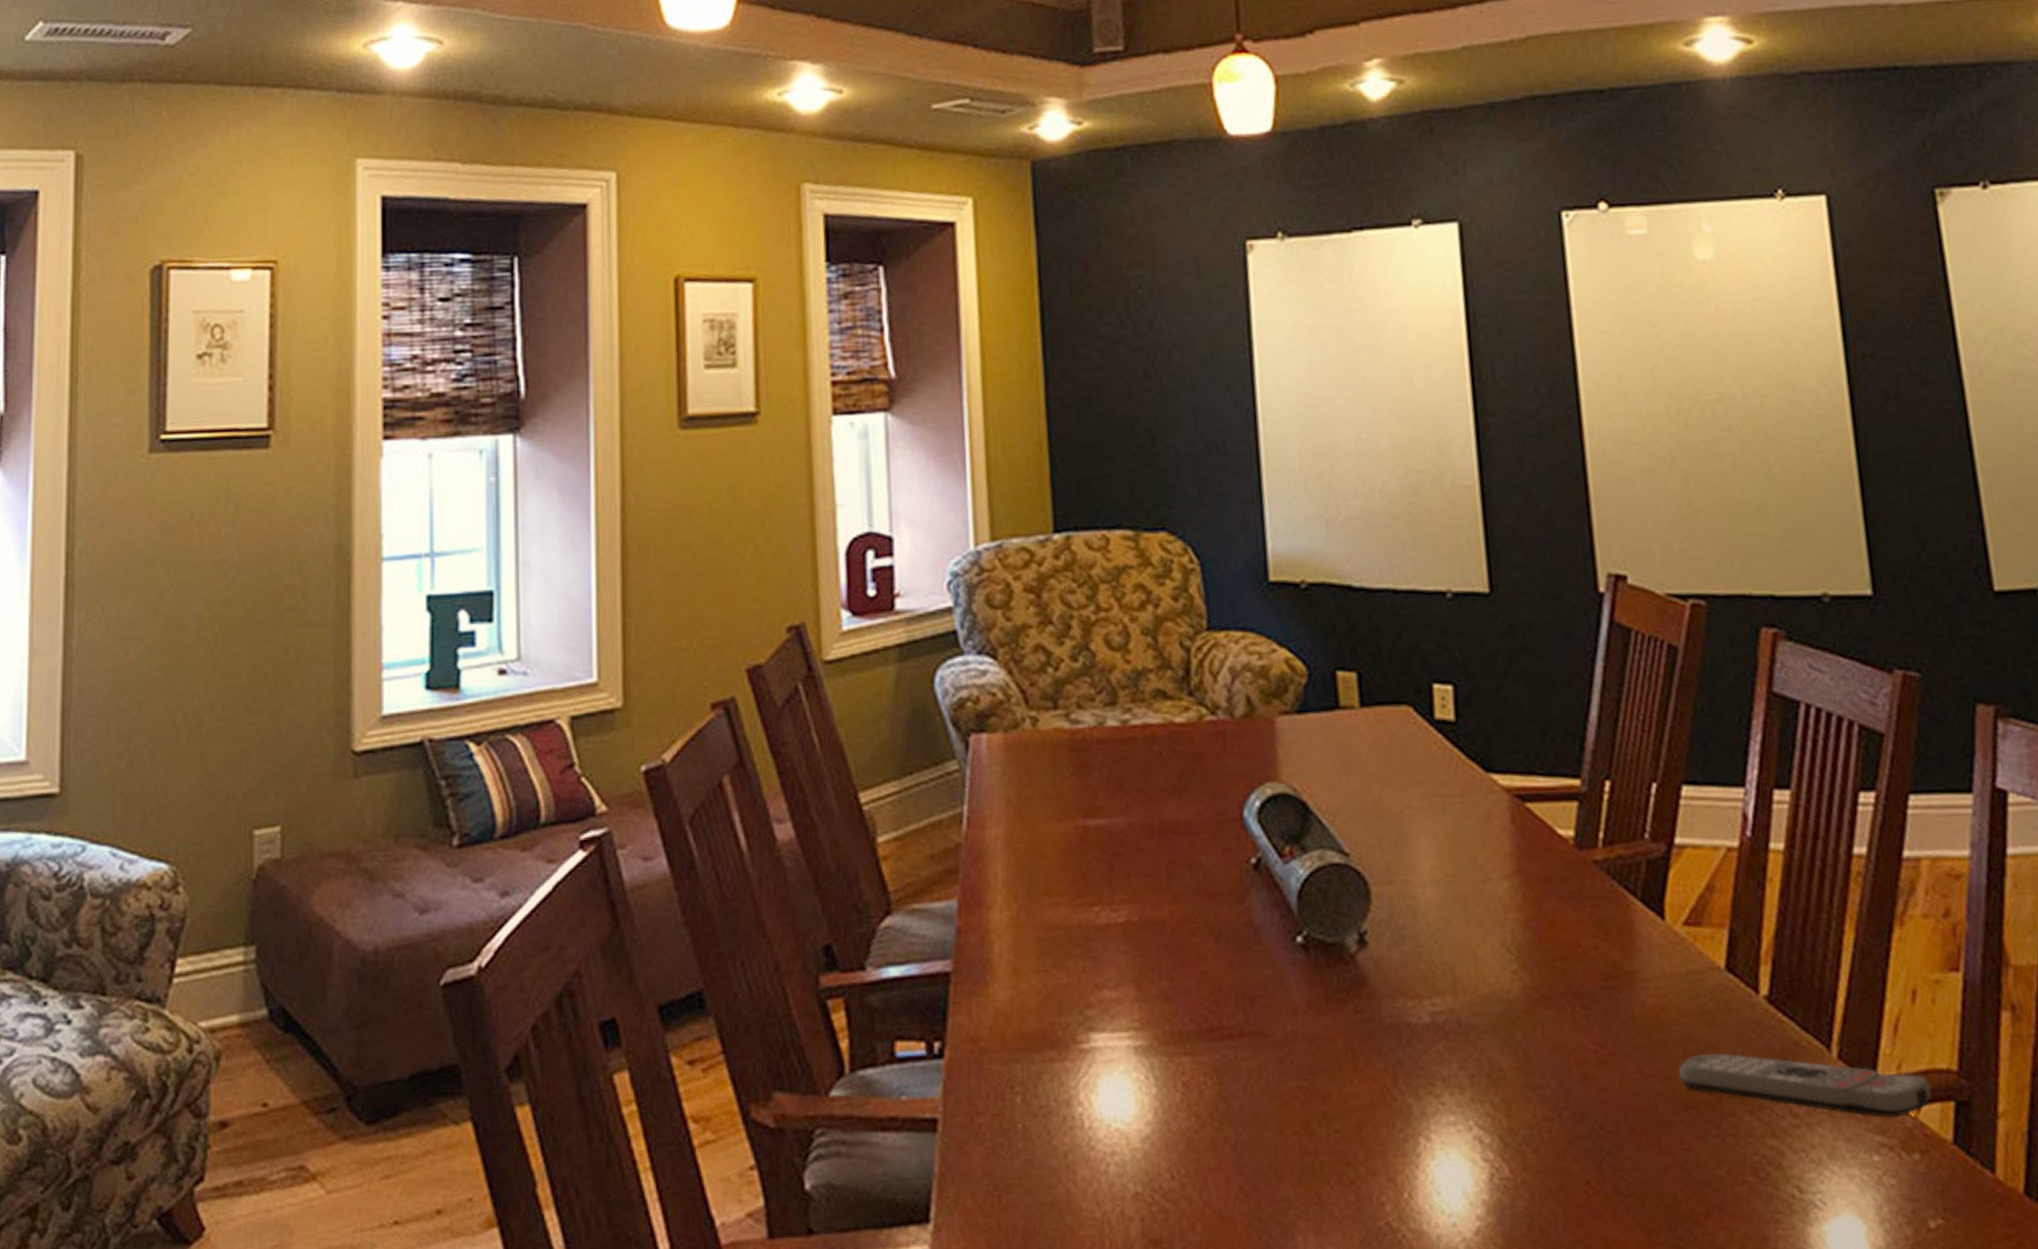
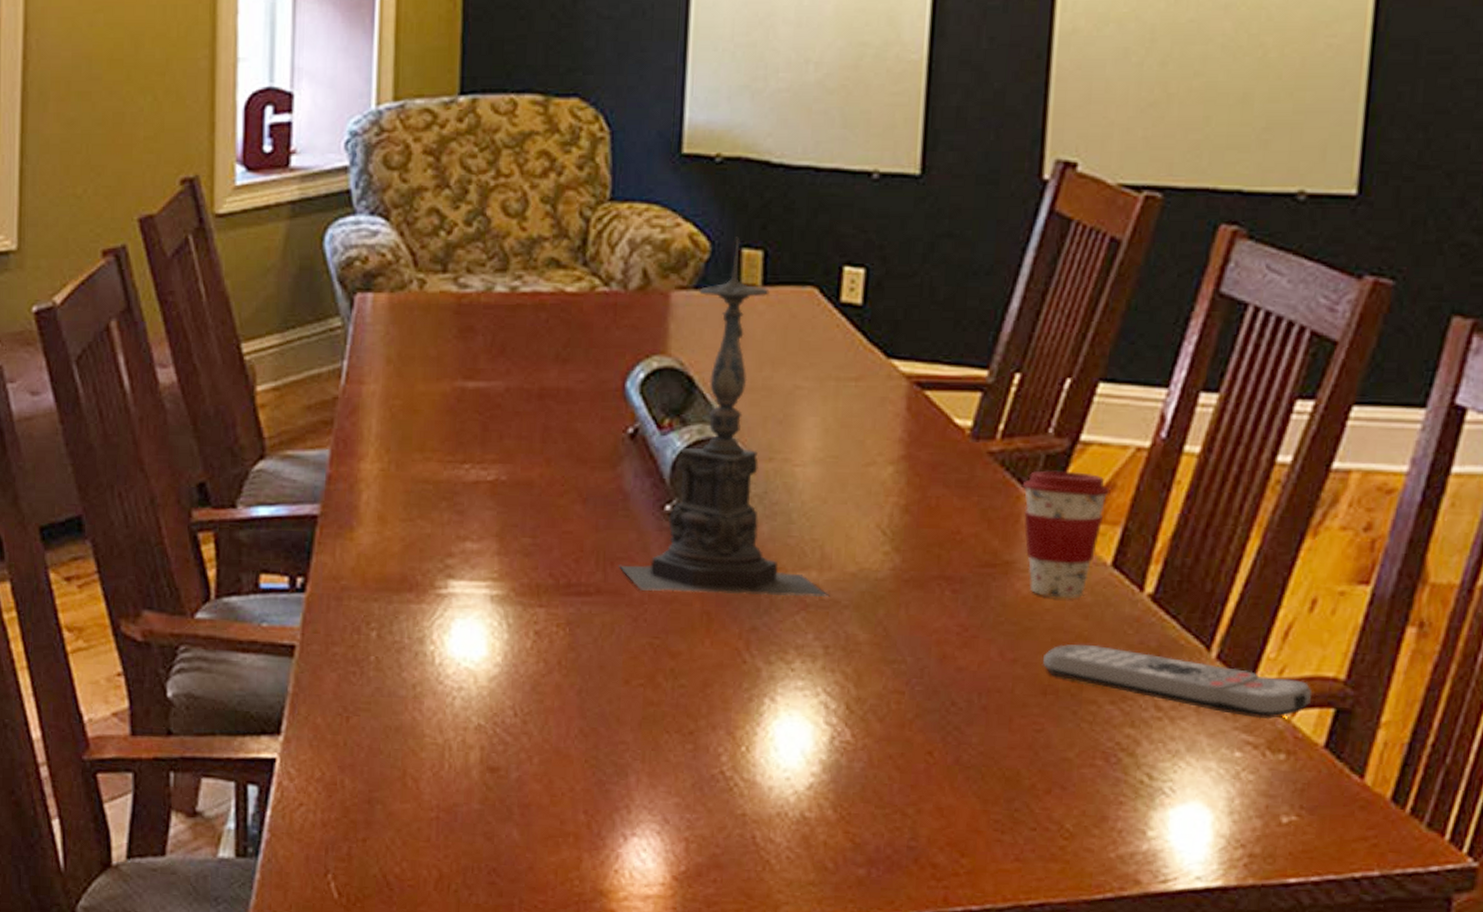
candle holder: none [1258,660,1466,1030] -> present [619,237,829,598]
coffee cup: none [1629,875,1711,1007] -> present [1022,470,1111,598]

